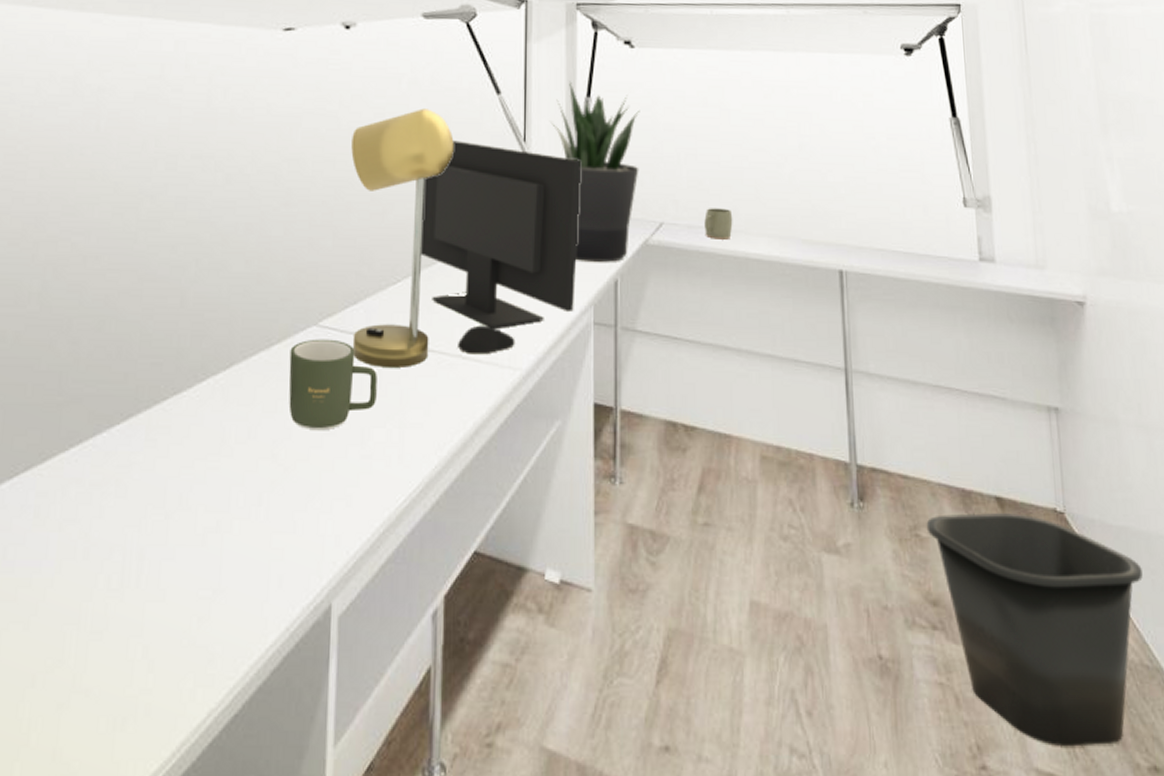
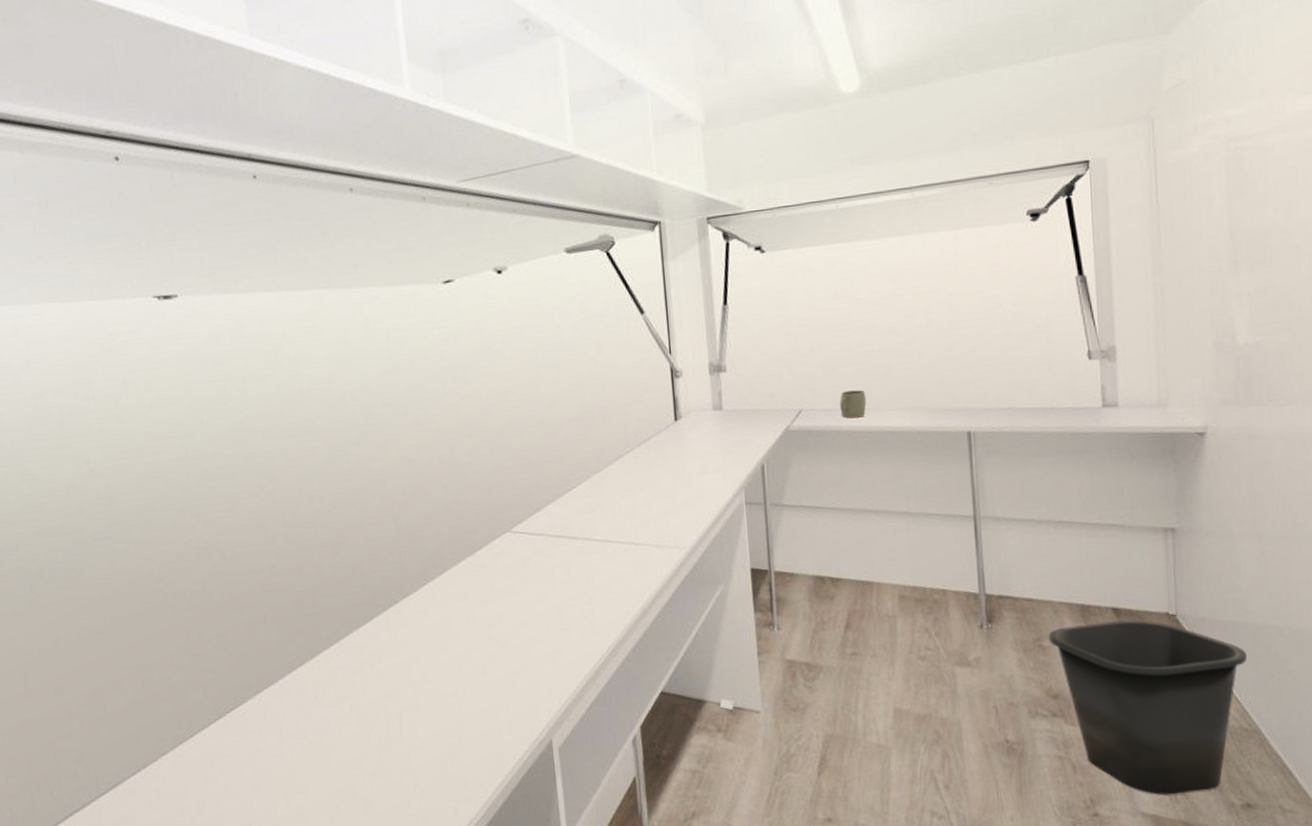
mug: present [289,339,377,431] -> none [491,541,567,614]
desk lamp: present [351,108,454,368] -> none [517,336,608,559]
computer monitor: present [421,140,582,330] -> none [584,361,727,519]
computer mouse: present [458,325,515,355] -> none [630,515,679,541]
planter: present [550,81,640,262] -> none [692,293,777,452]

